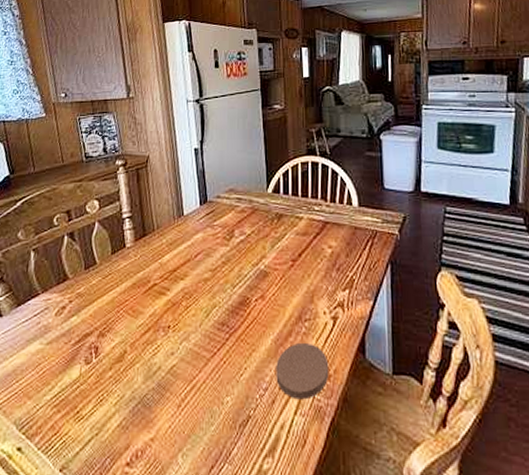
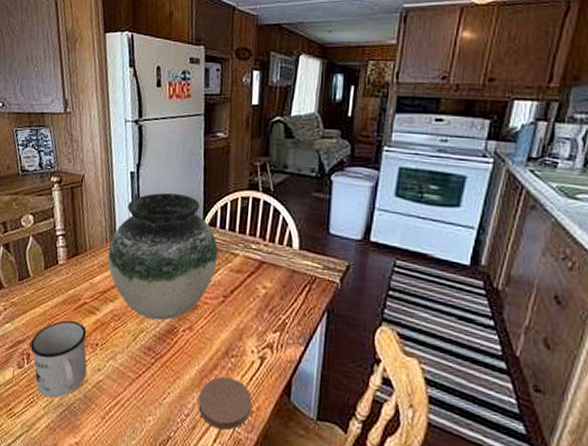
mug: none [98,305,160,392] -> present [30,320,87,398]
vase: none [176,164,284,293] -> present [107,193,218,321]

